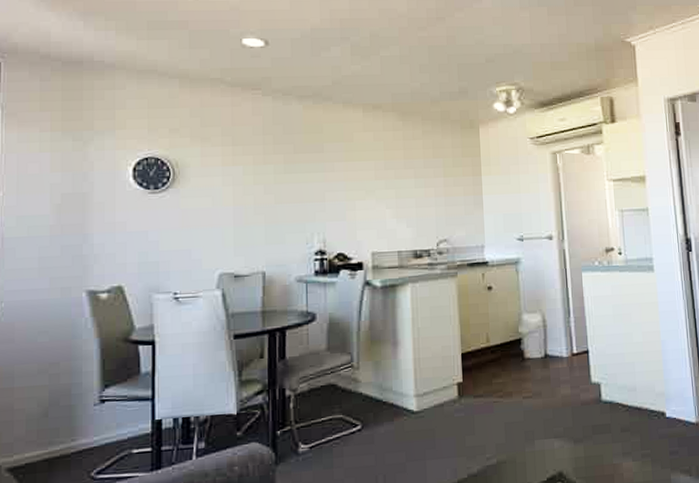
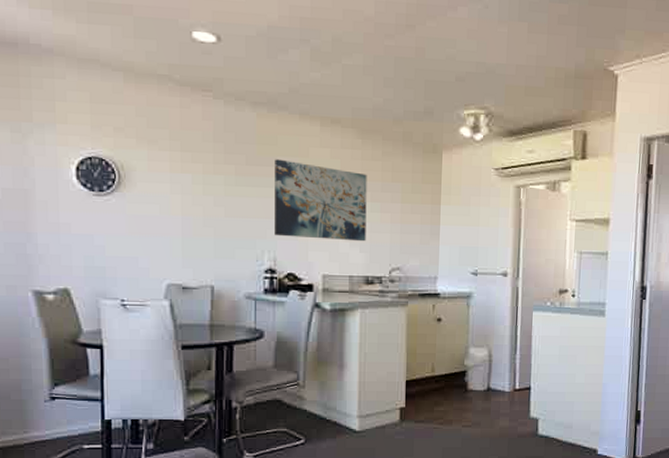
wall art: none [321,145,412,218] -> present [275,159,367,242]

